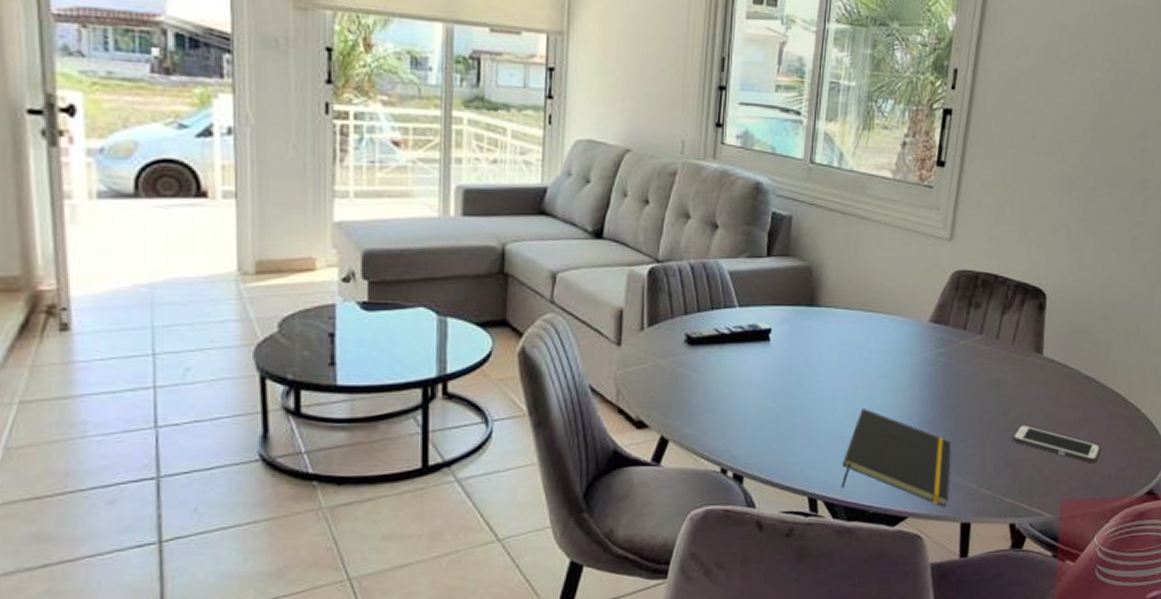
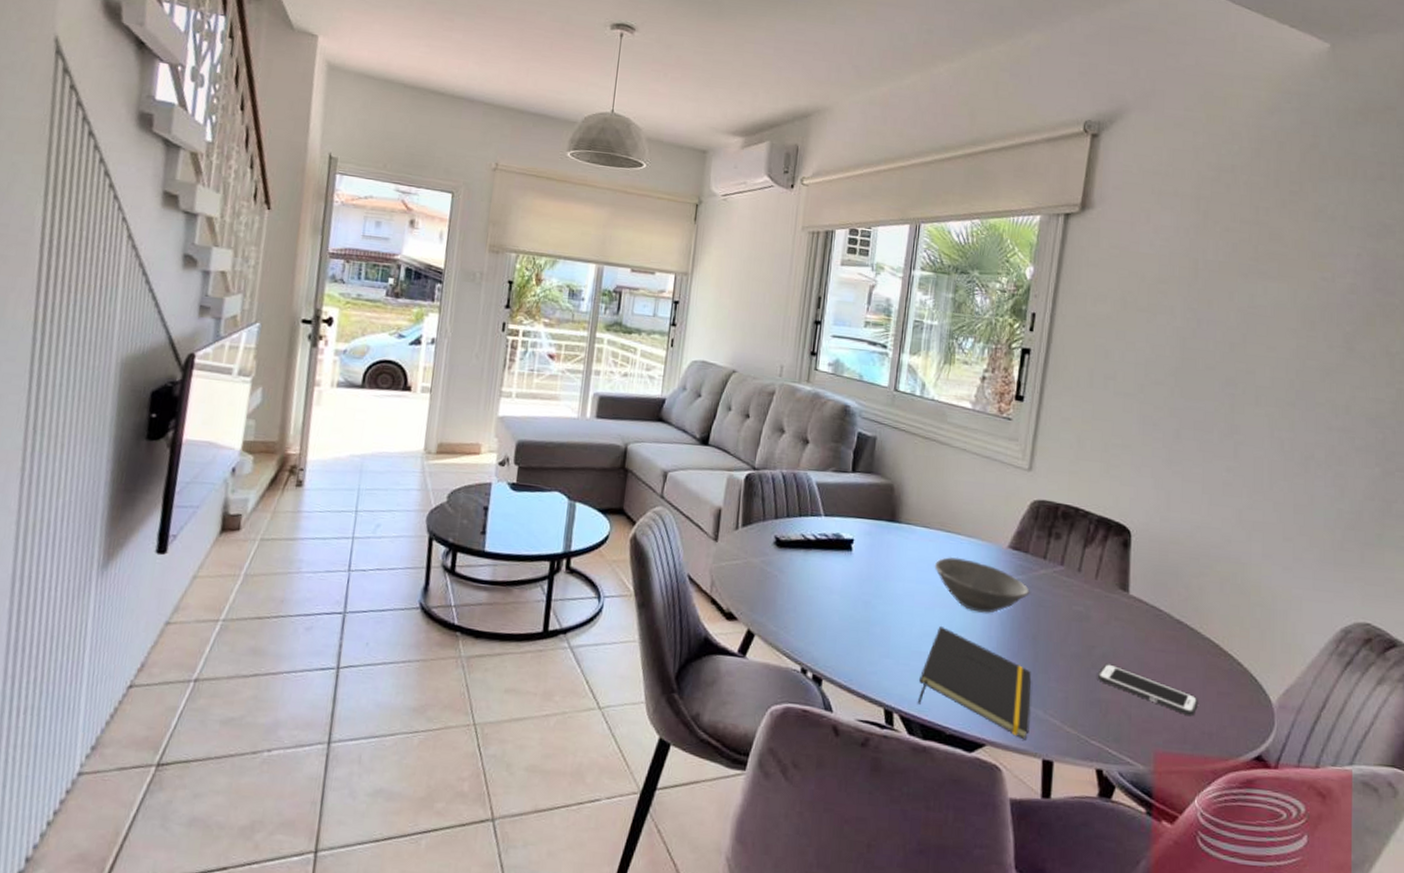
bowl: none [855,336,952,390] -> present [934,556,1031,613]

